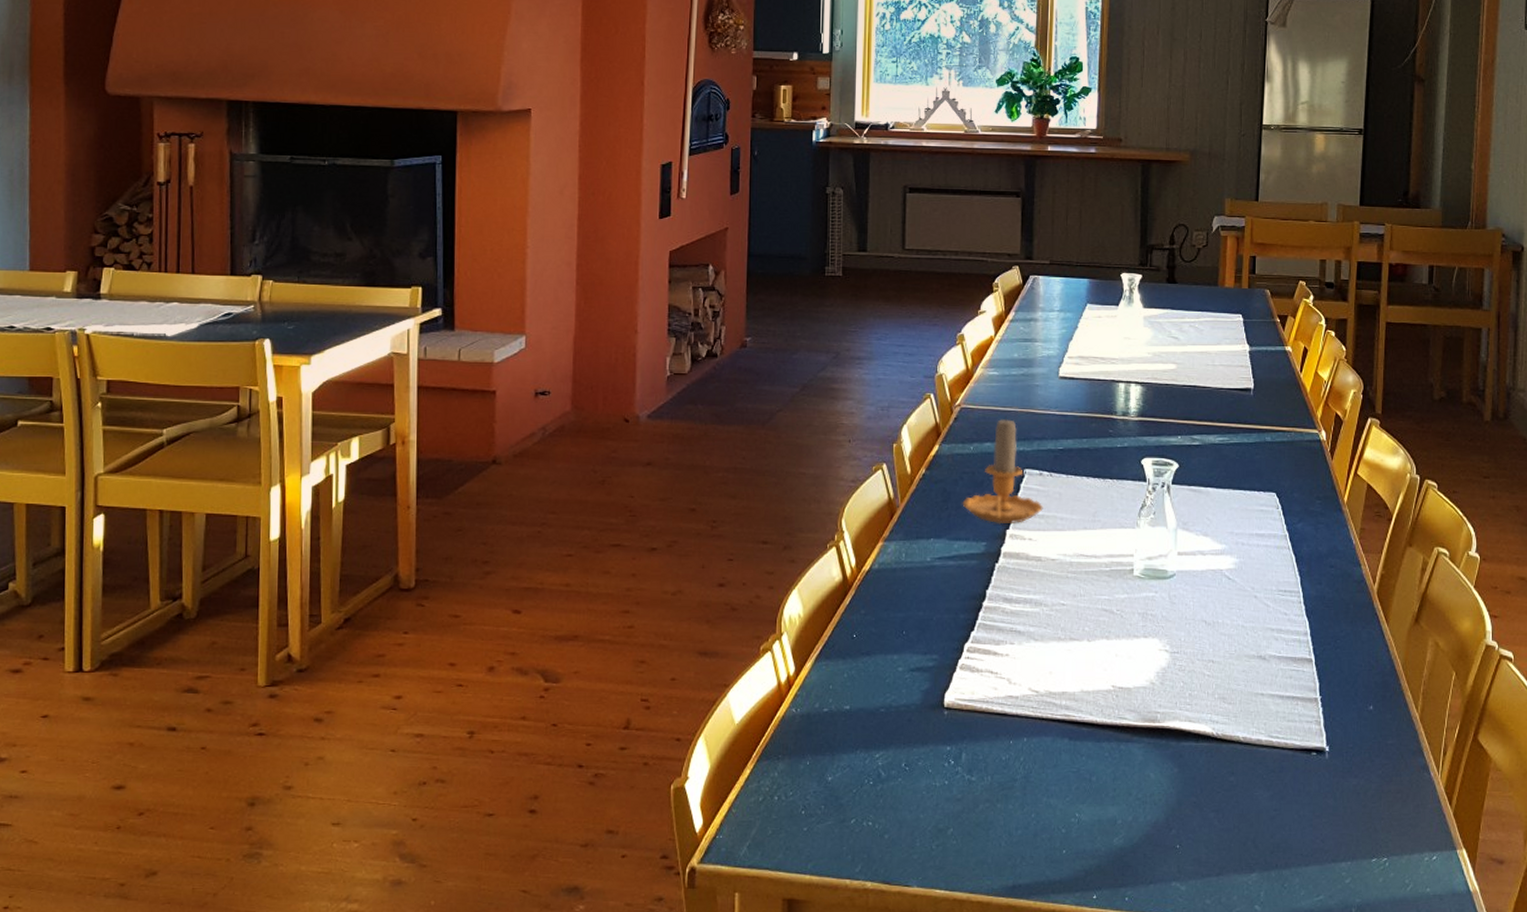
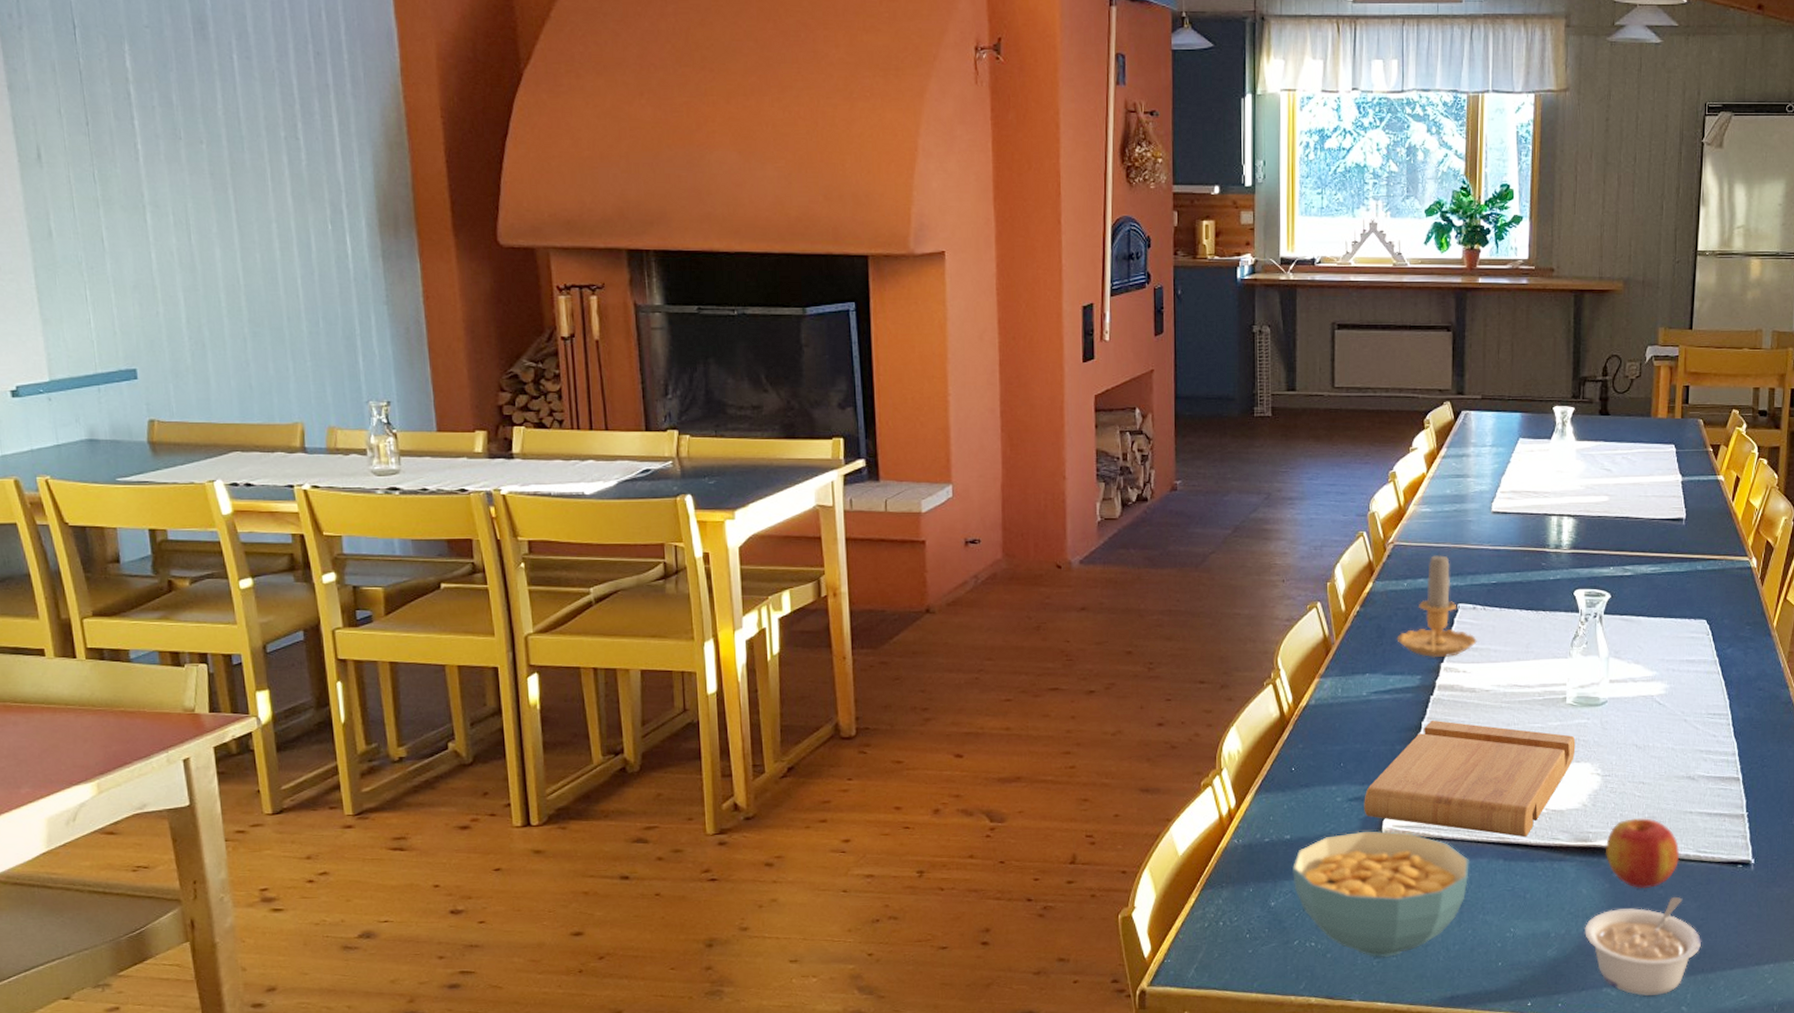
cereal bowl: none [851,703,1033,840] -> present [1293,831,1469,957]
cutting board: none [926,589,1143,715] -> present [1364,721,1576,837]
legume: none [1153,784,1276,892] -> present [1585,896,1702,996]
apple: none [1174,699,1251,775] -> present [1606,818,1680,889]

